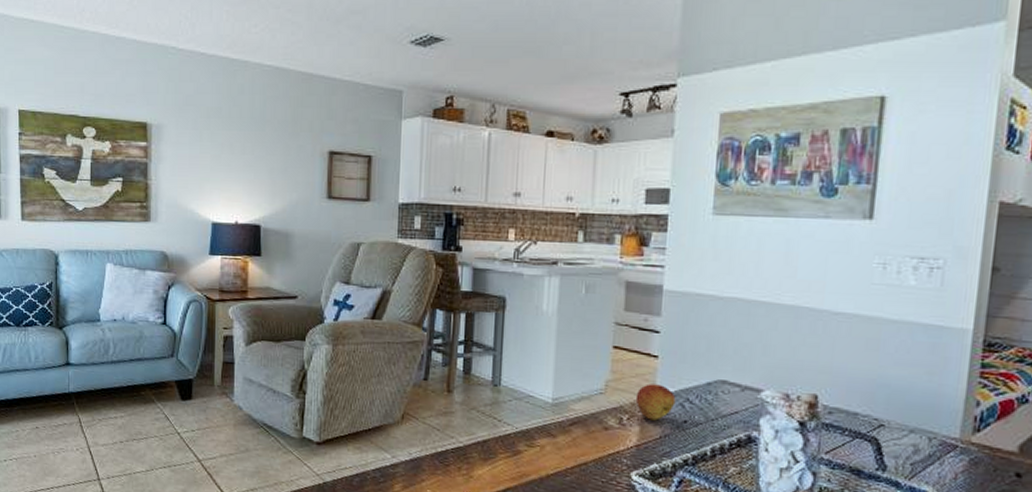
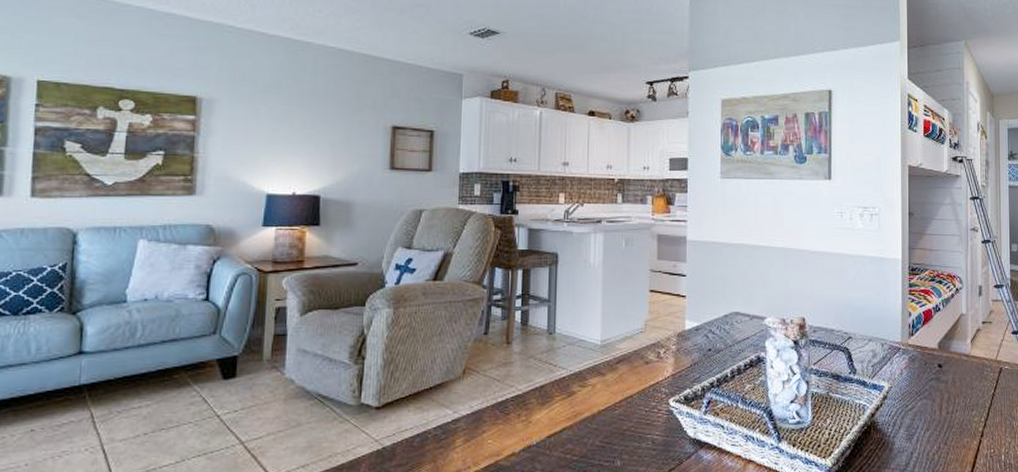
fruit: present [635,384,676,421] -> none [669,320,701,351]

